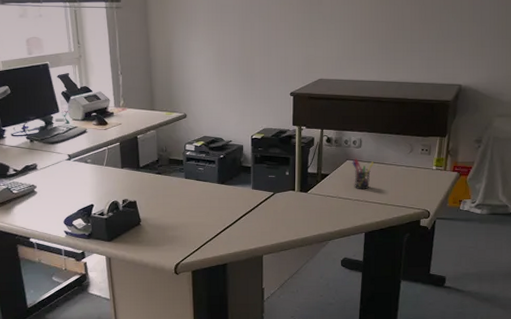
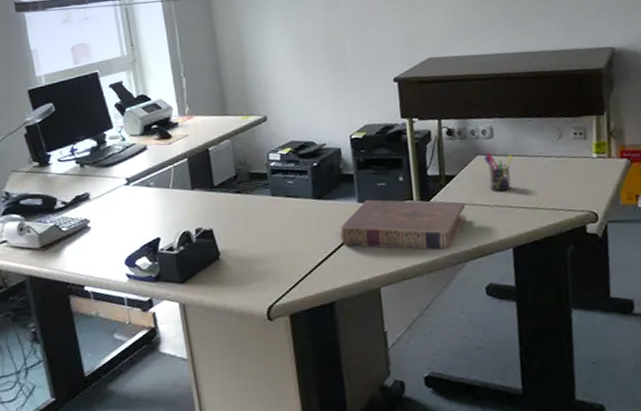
book: none [236,188,334,231] -> present [340,199,467,250]

